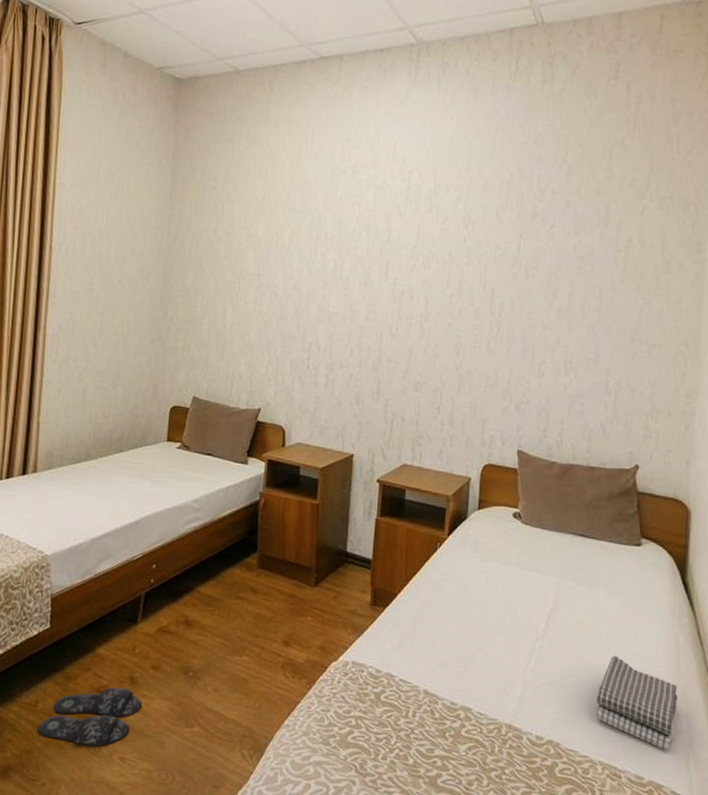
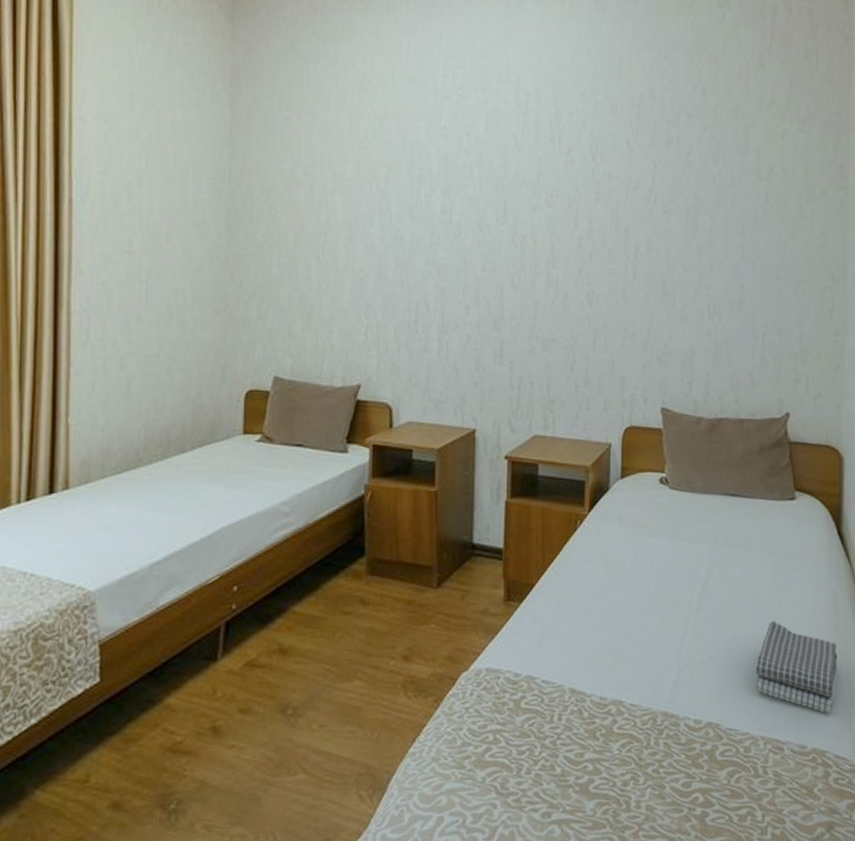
slippers: present [37,687,142,747] -> none [91,741,228,820]

